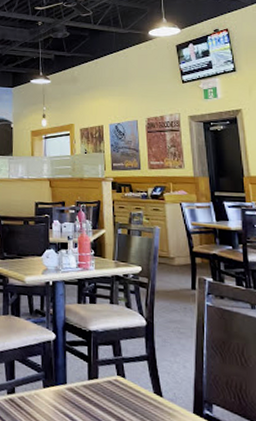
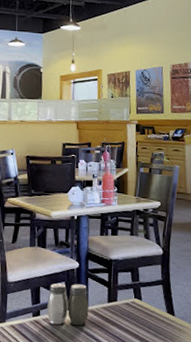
salt and pepper shaker: none [22,356,68,406] -> present [47,282,89,326]

